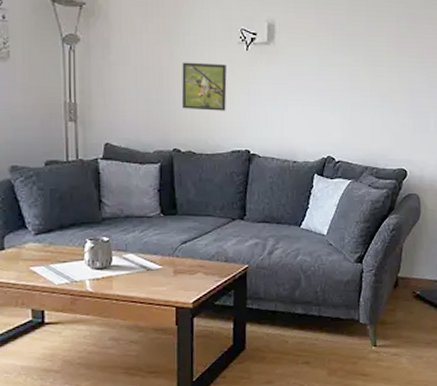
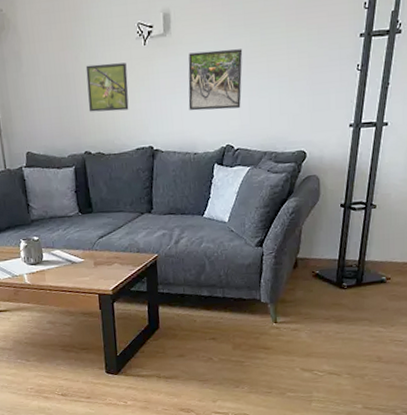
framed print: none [289,64,346,122] -> present [188,49,243,111]

